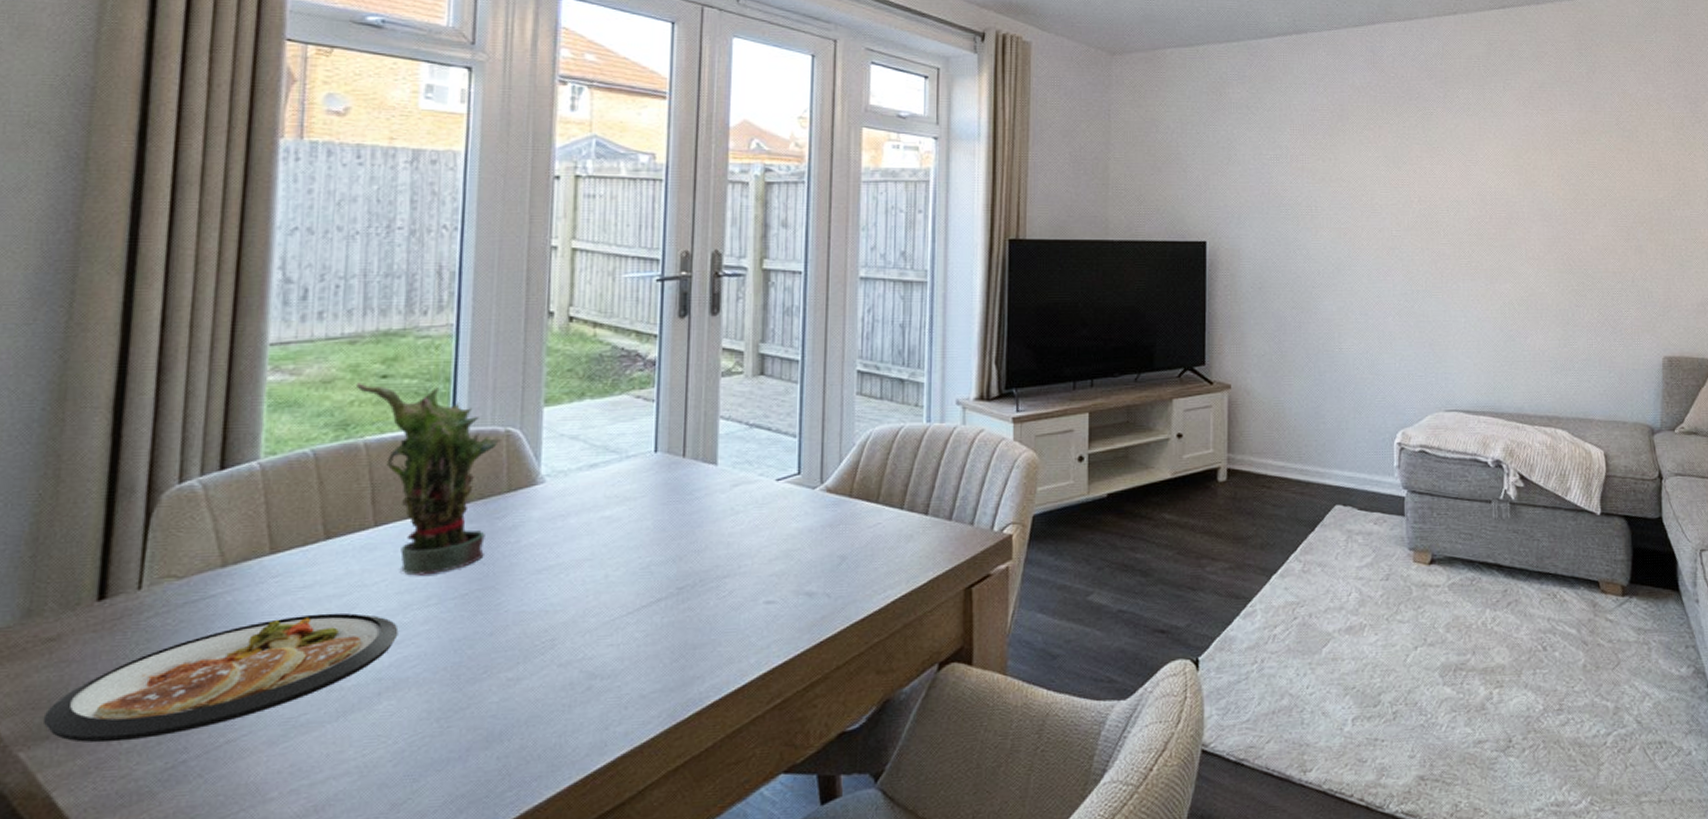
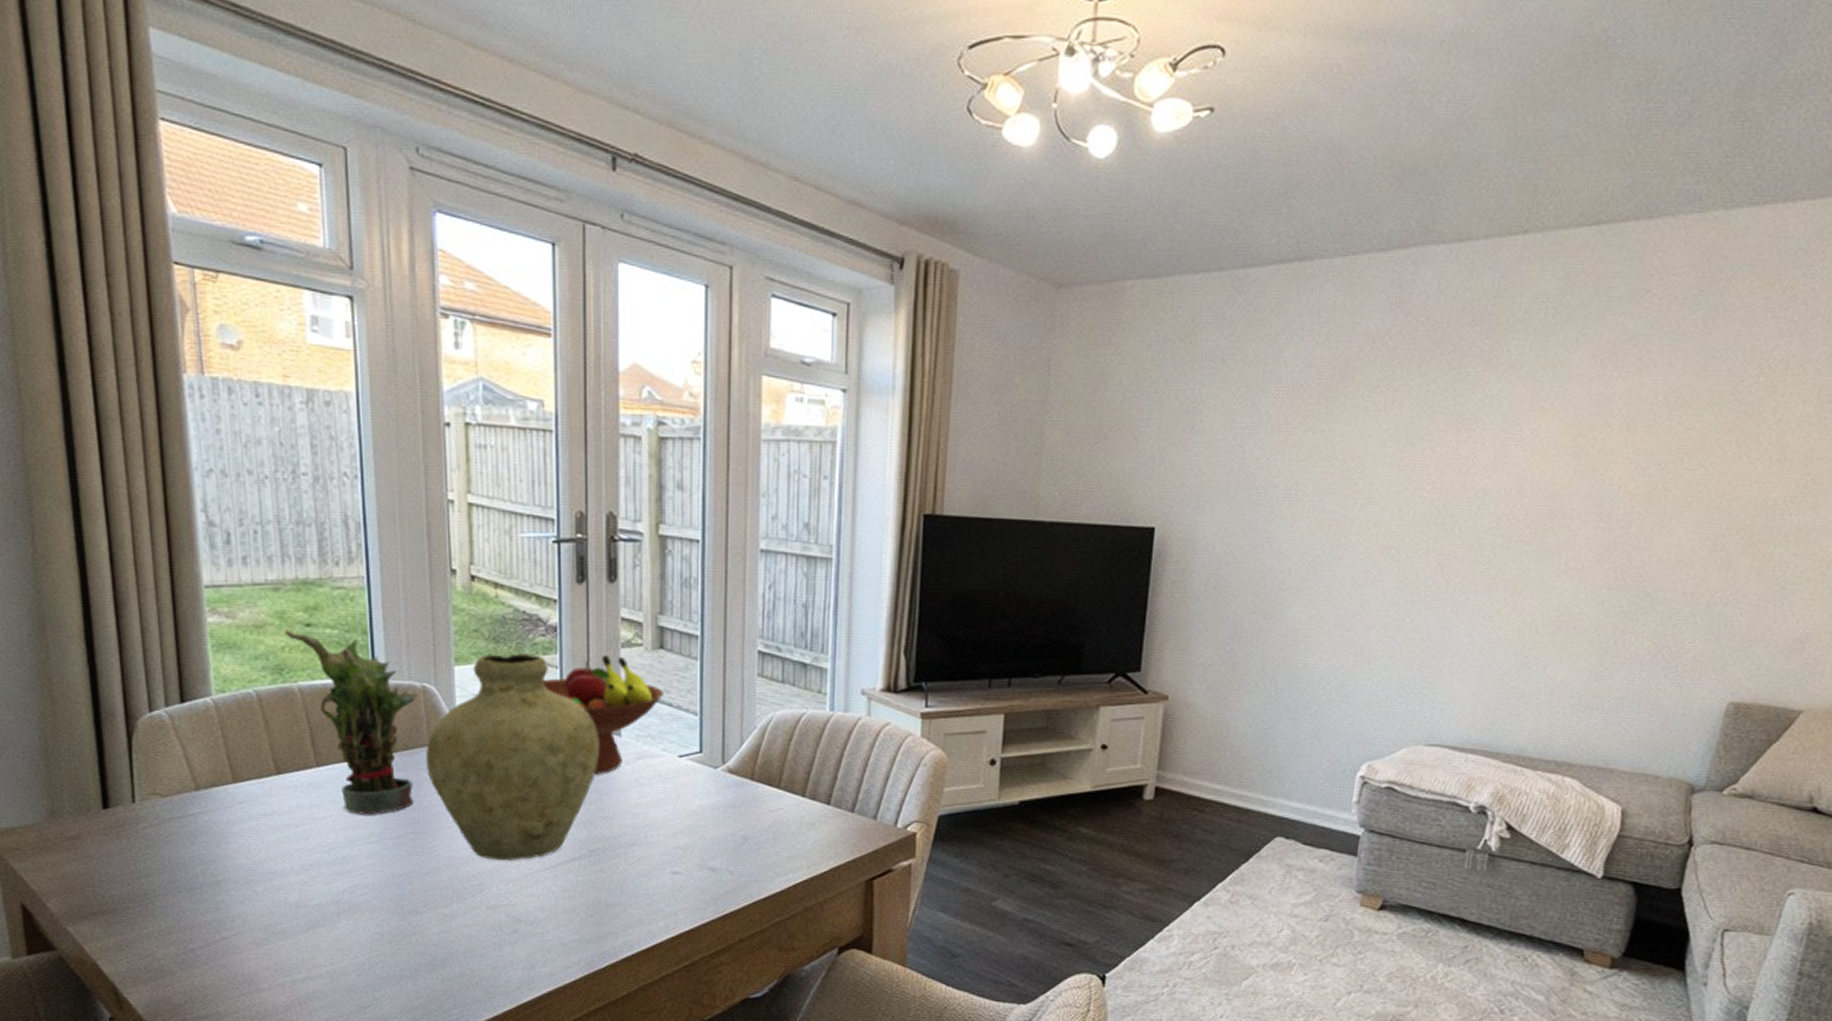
dish: present [42,613,399,743] -> none [79,839,348,928]
vase: none [502,390,695,610] -> present [426,653,600,861]
fruit bowl: none [638,385,763,508] -> present [543,655,663,776]

